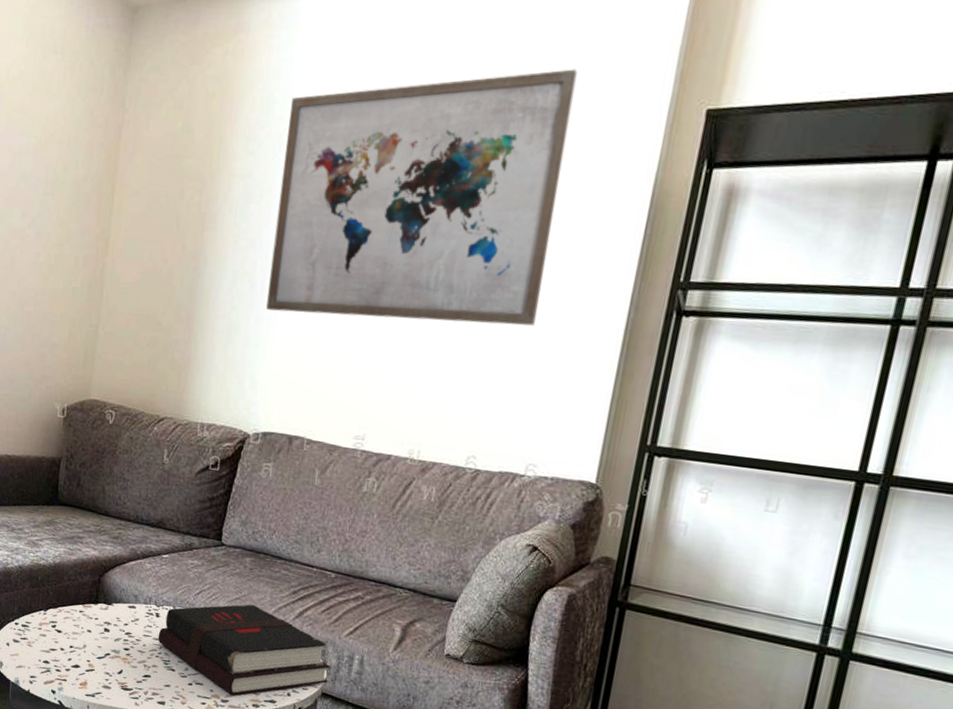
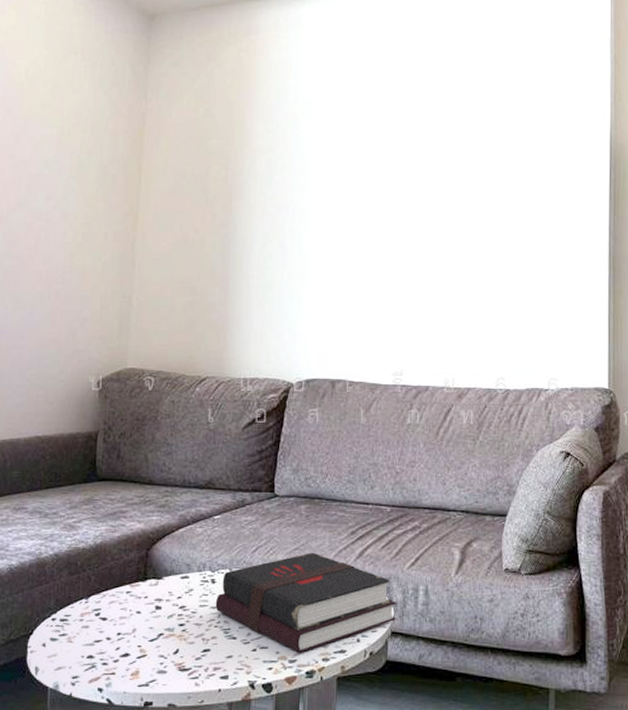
wall art: present [266,69,578,326] -> none [298,56,537,267]

